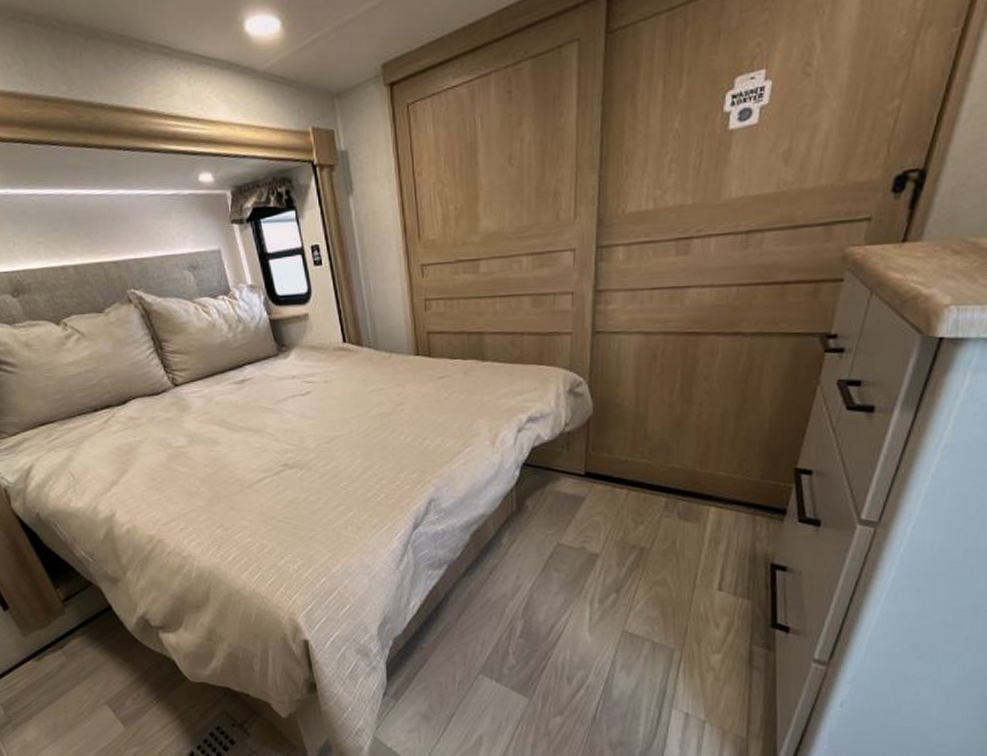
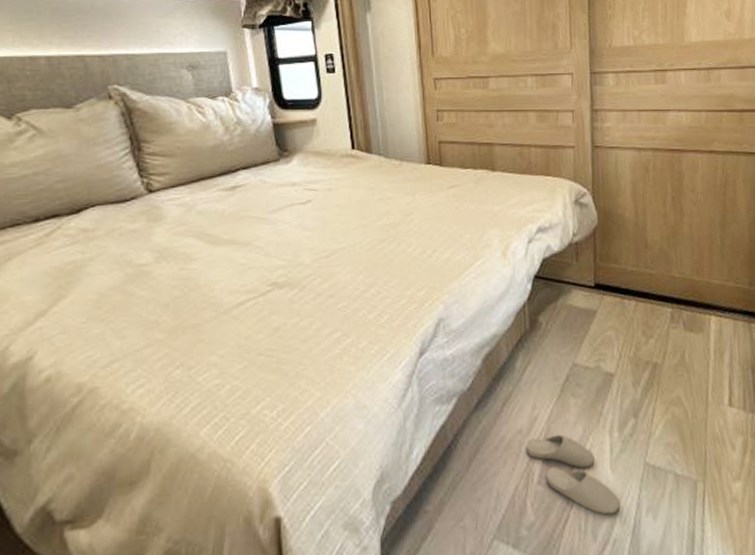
slippers: none [509,601,596,667] -> present [525,434,621,515]

